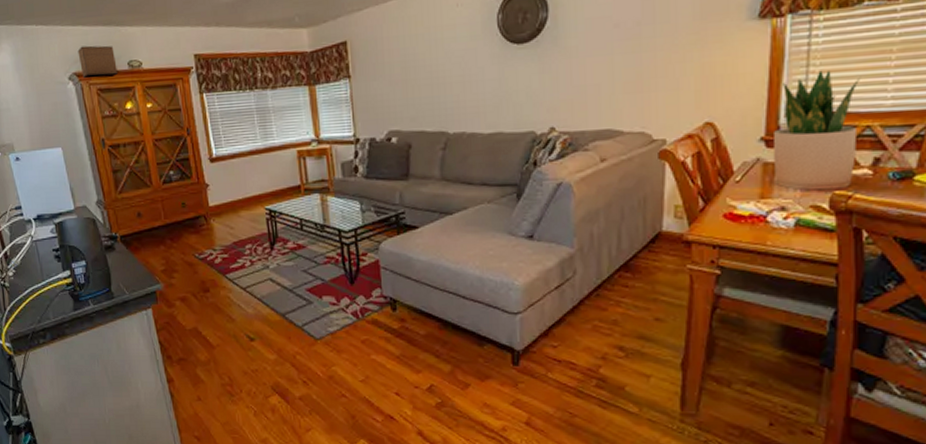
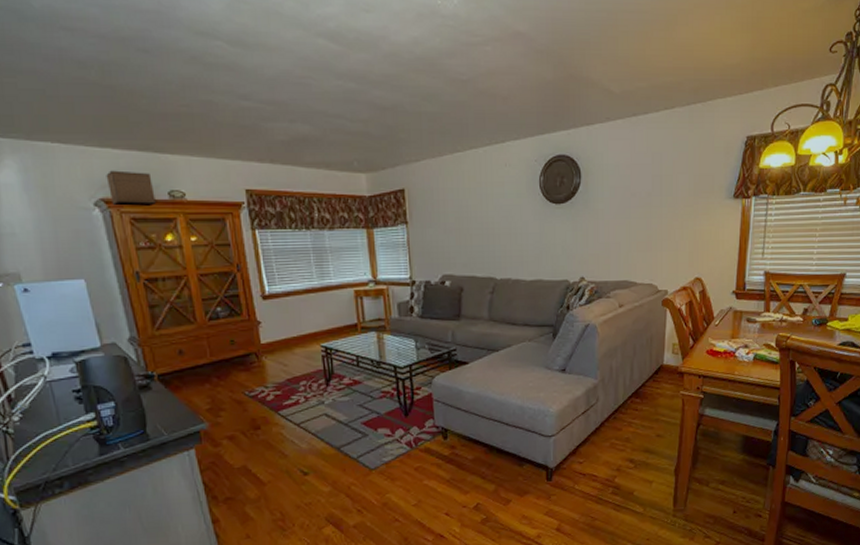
planter: present [772,70,861,191] -> none [740,241,798,333]

